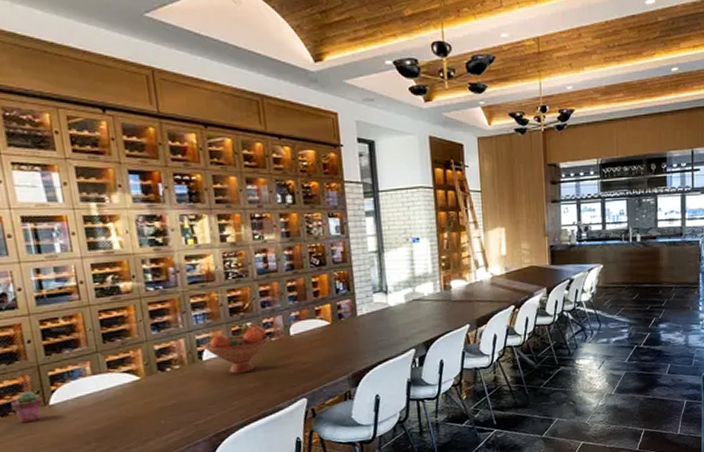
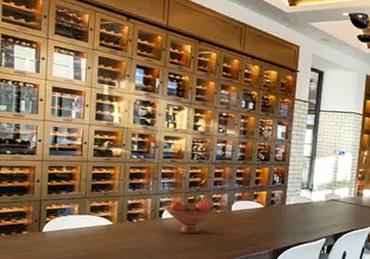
potted succulent: present [11,391,43,423] -> none [15,218,38,243]

